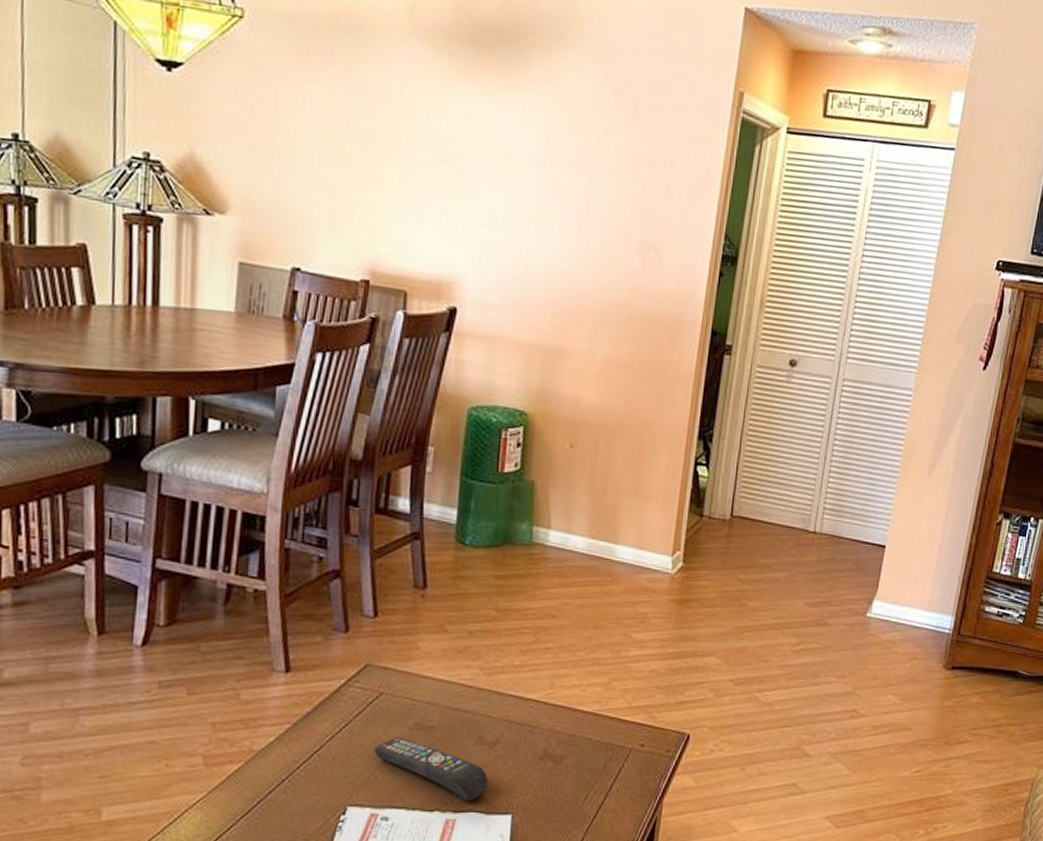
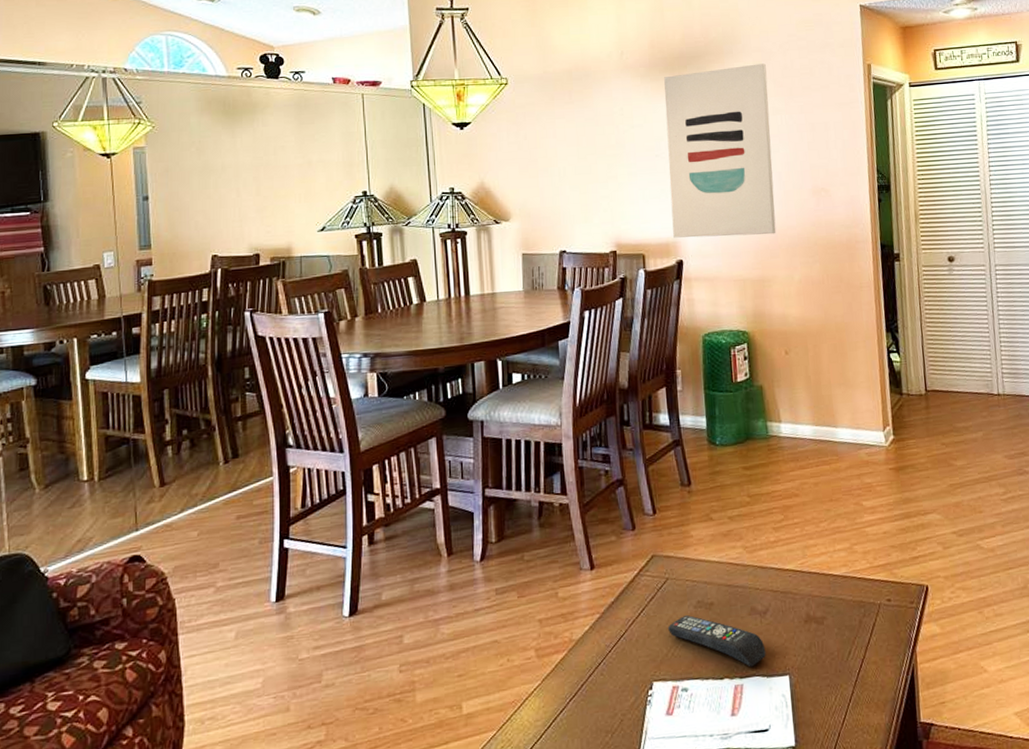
wall art: none [449,53,608,295] -> present [664,63,777,238]

